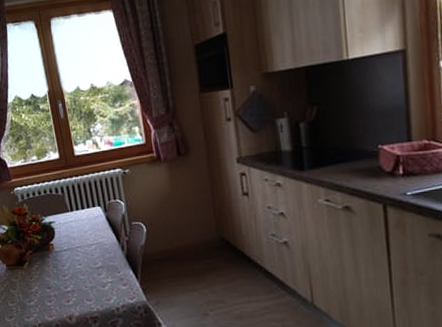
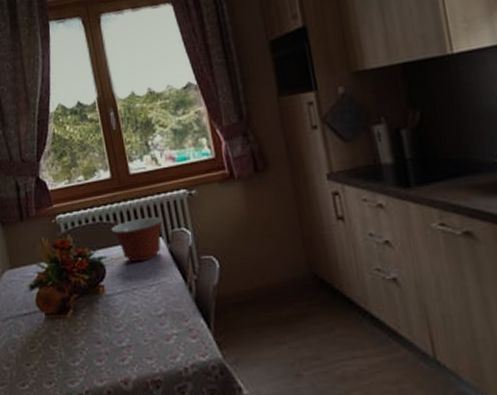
mixing bowl: none [59,190,102,227] -> present [111,217,164,263]

